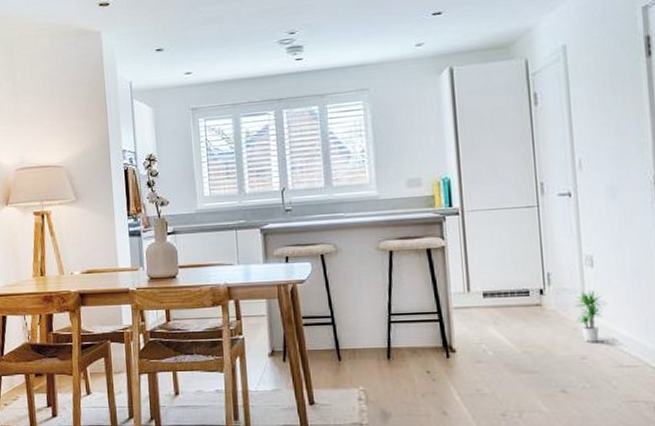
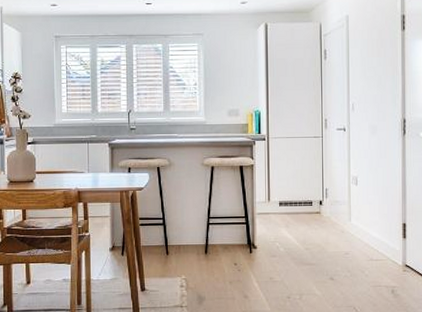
potted plant: present [573,290,607,342] -> none [342,203,365,242]

